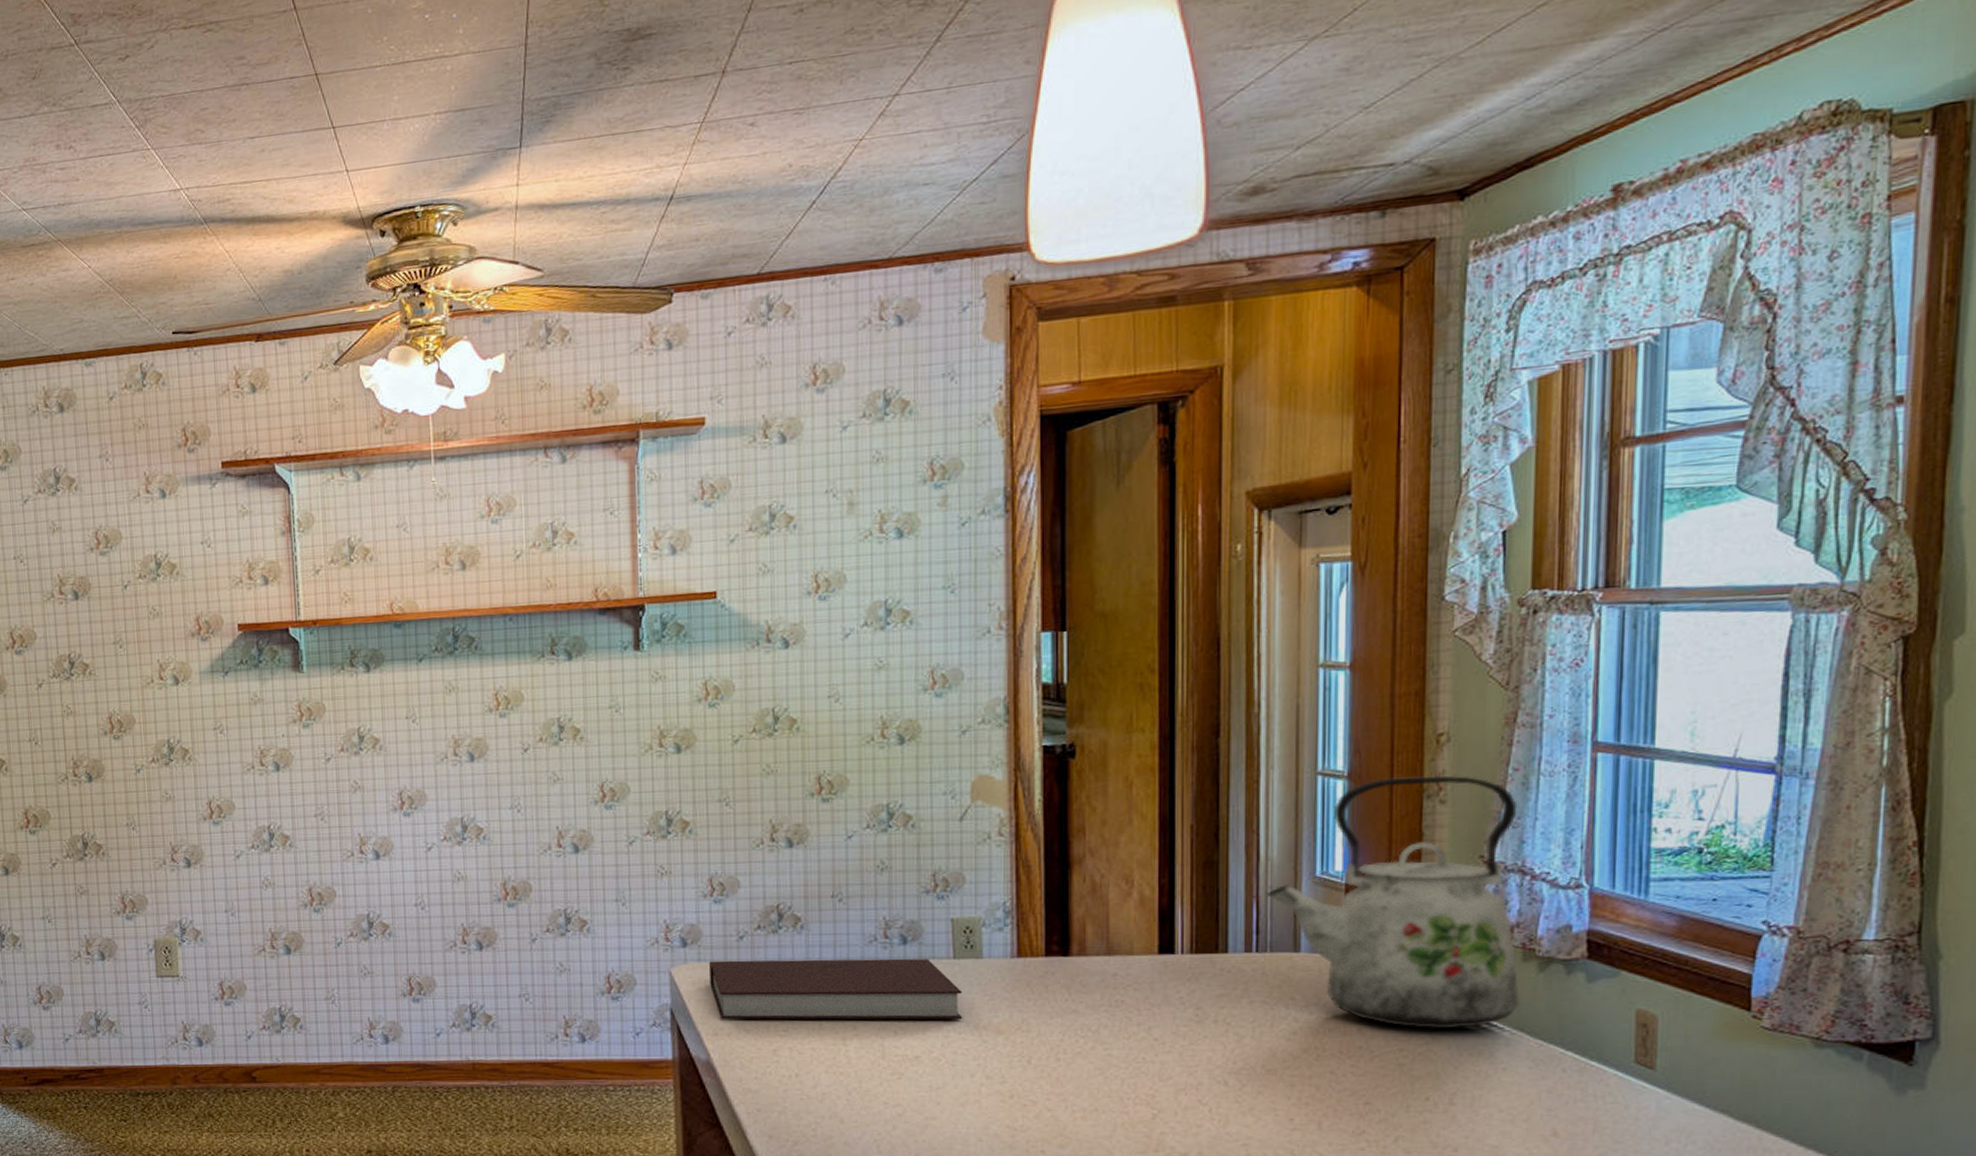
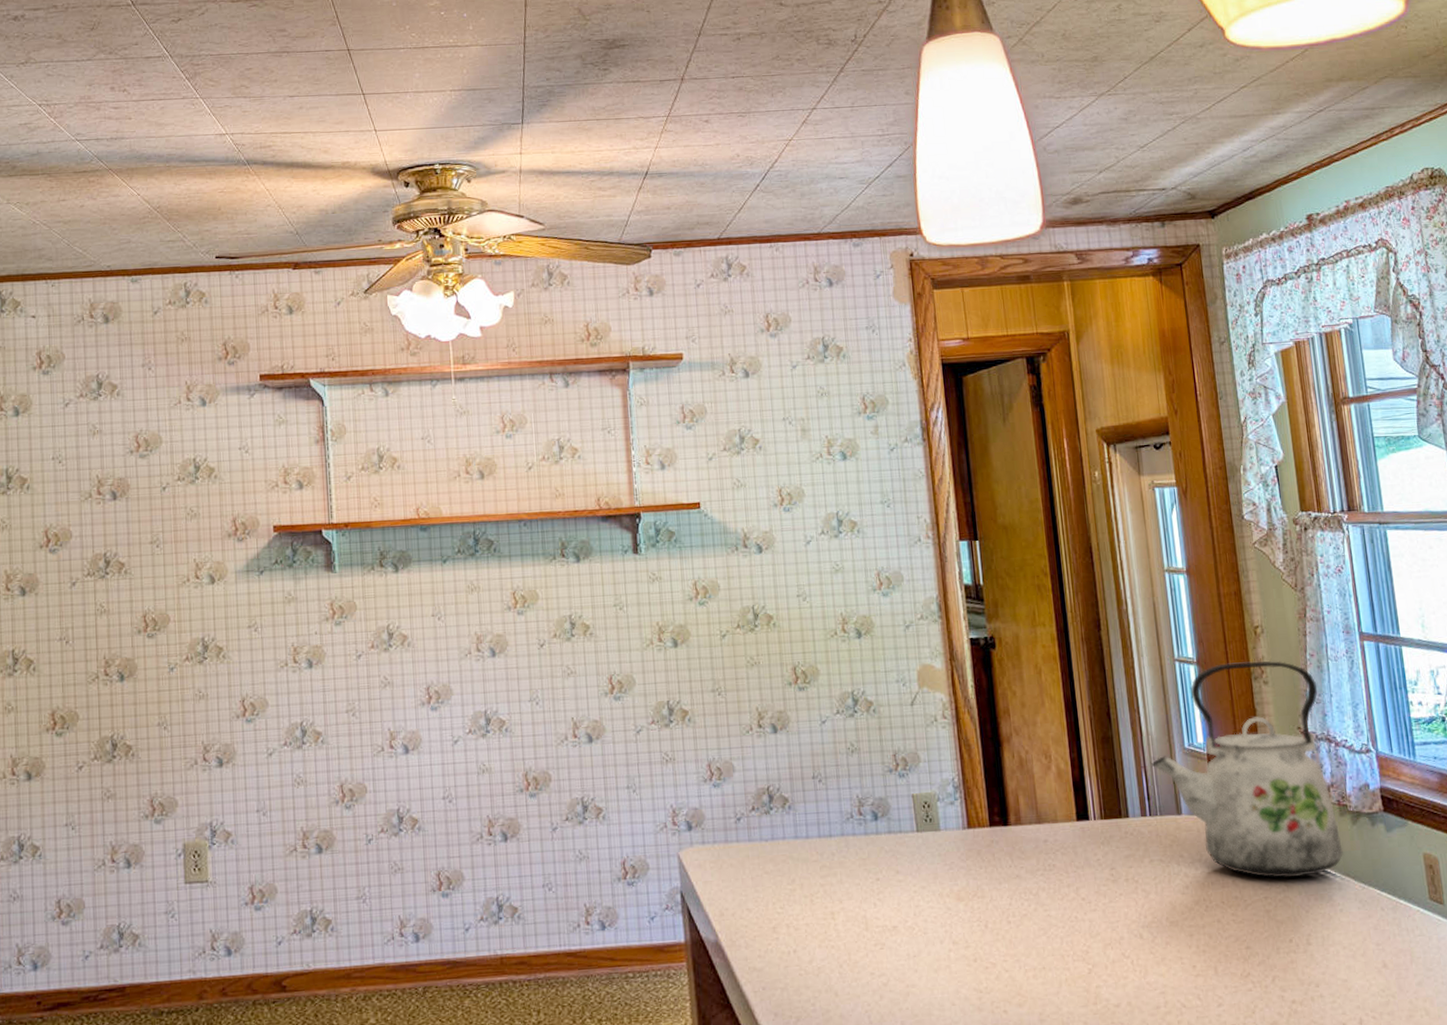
notebook: present [709,958,963,1020] -> none [712,833,929,900]

